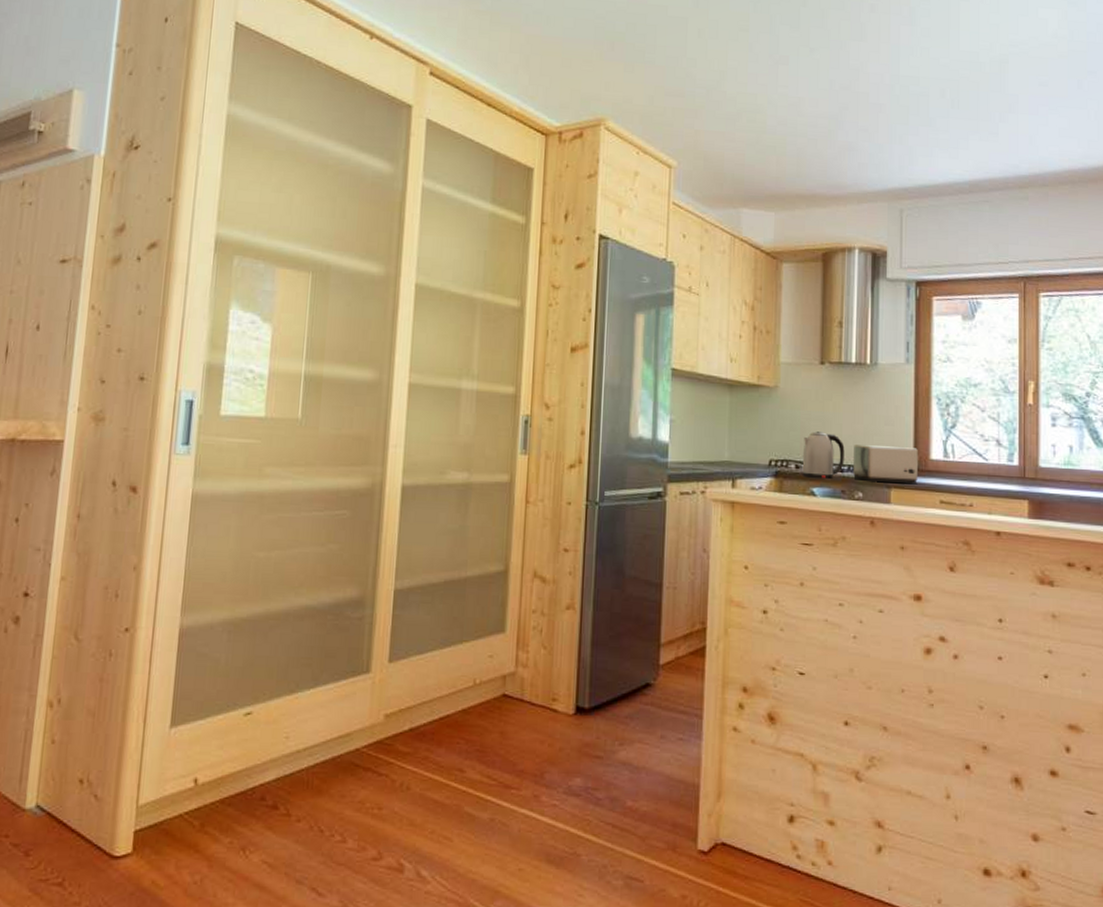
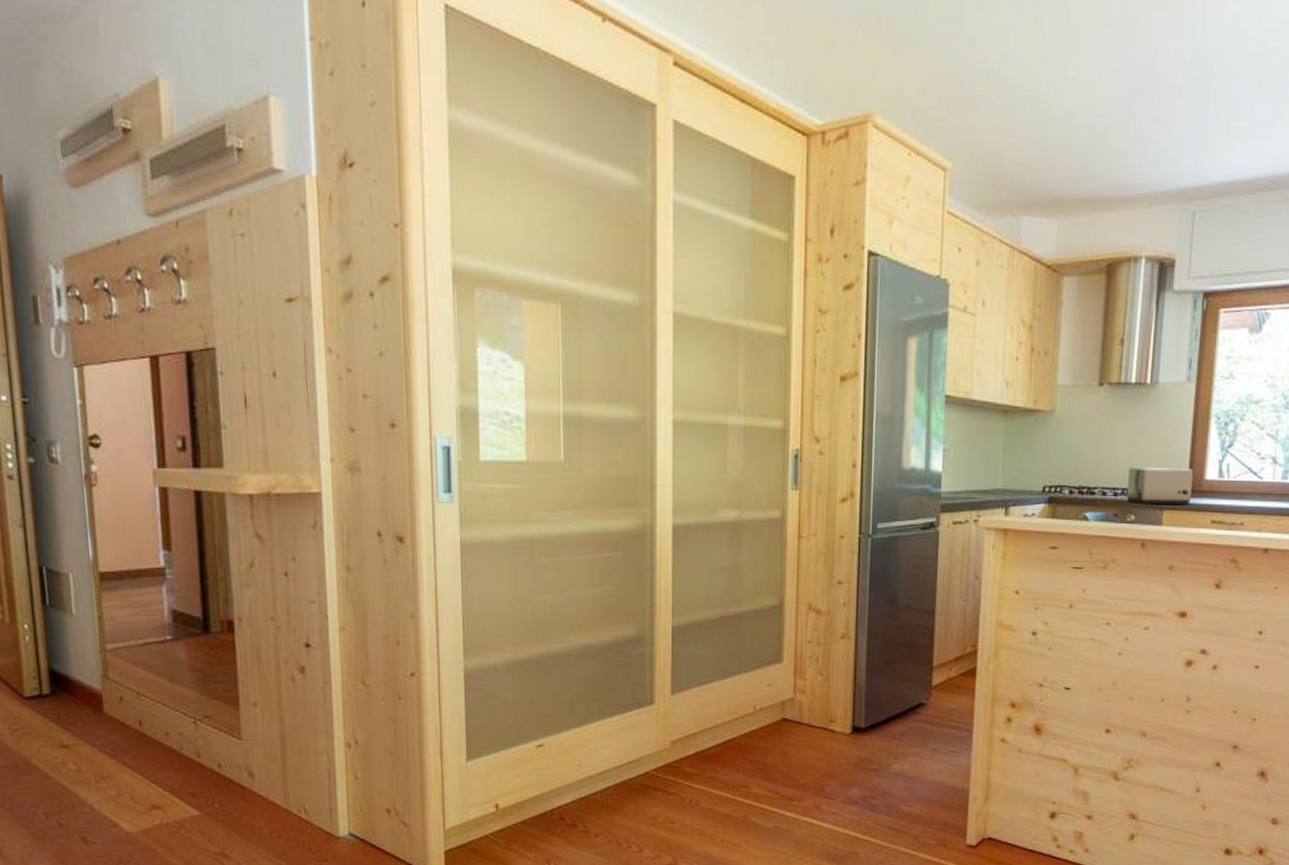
kettle: present [802,431,845,480] -> none [1075,456,1120,504]

